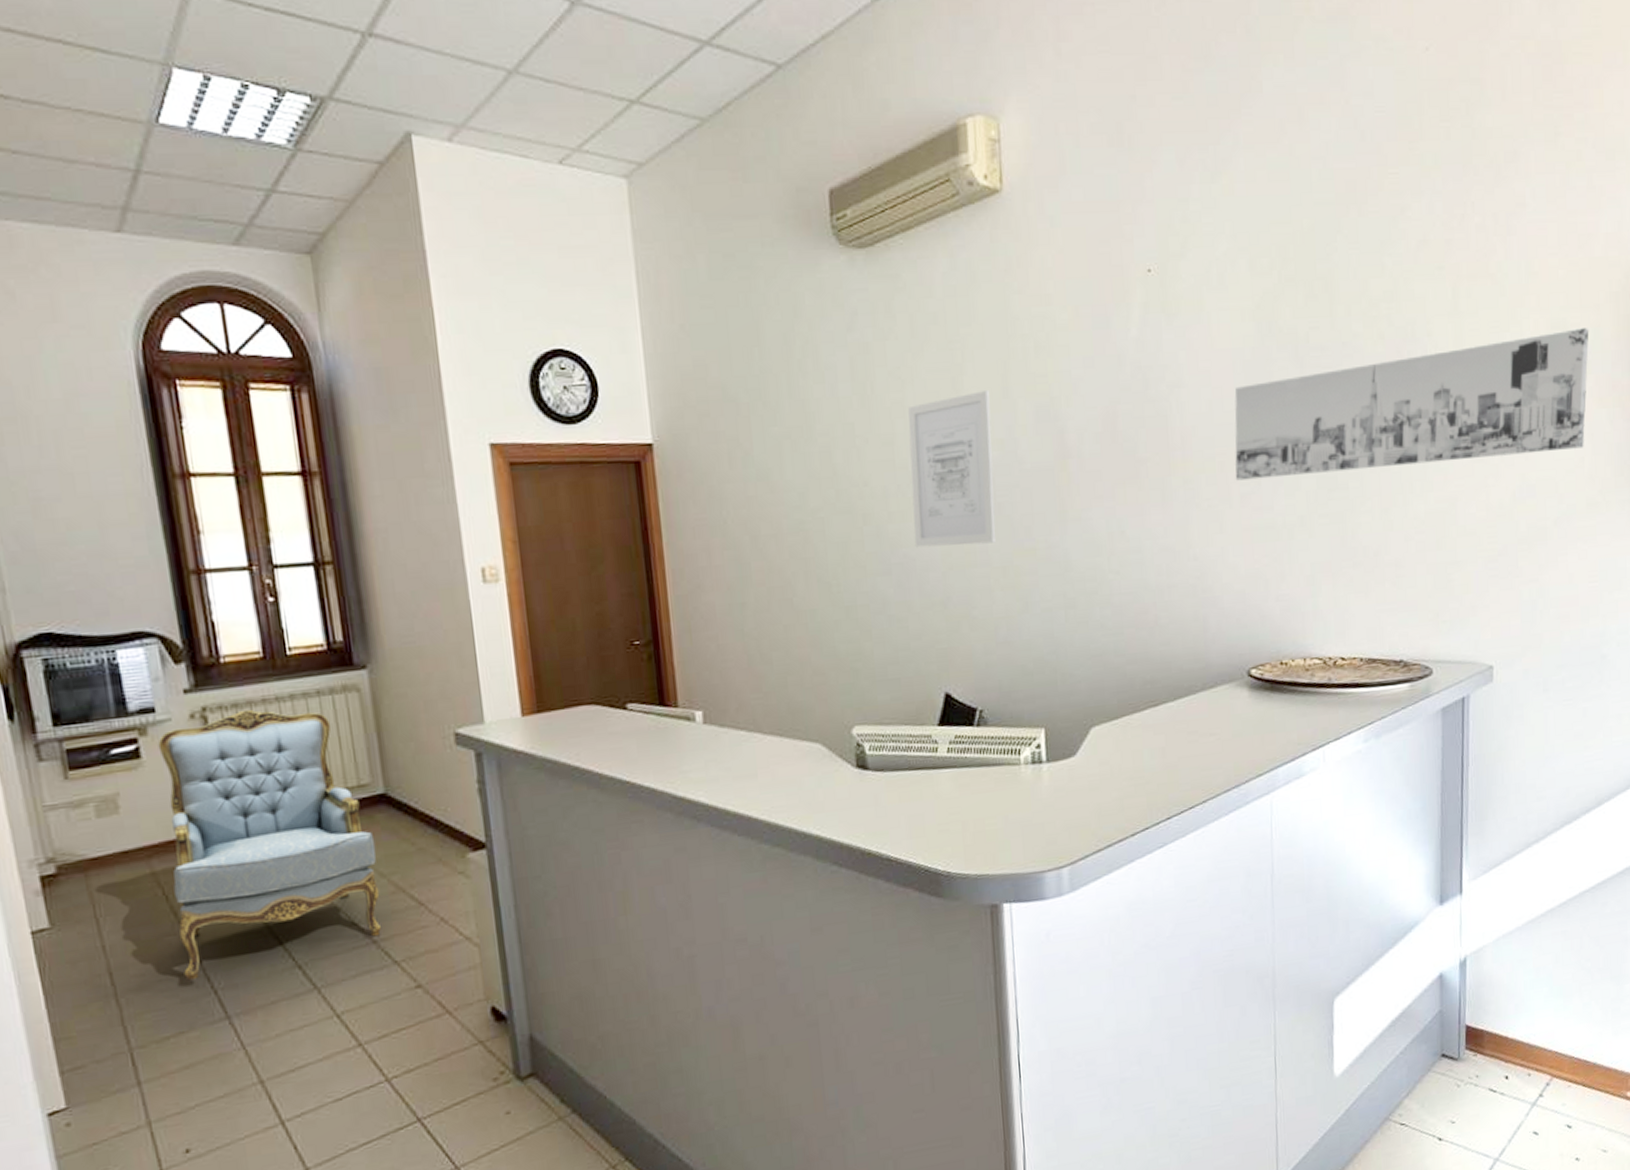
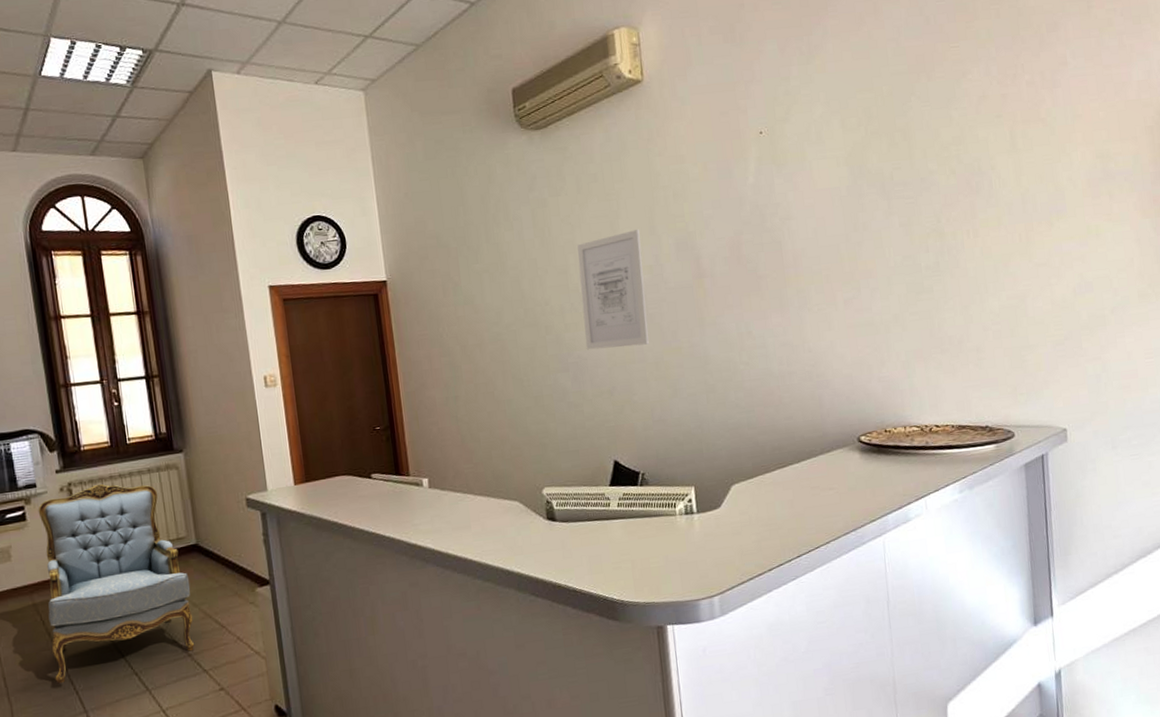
wall art: present [1234,328,1589,481] -> none [835,156,1133,289]

